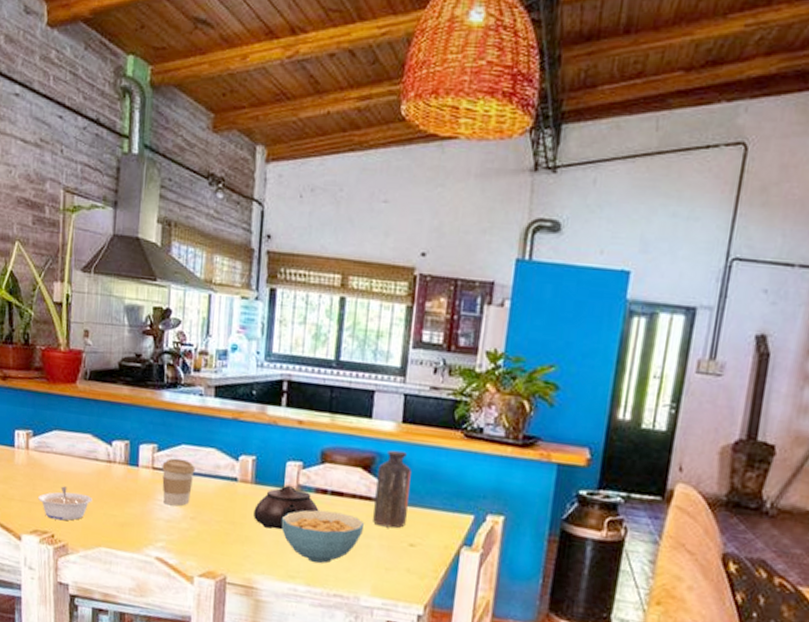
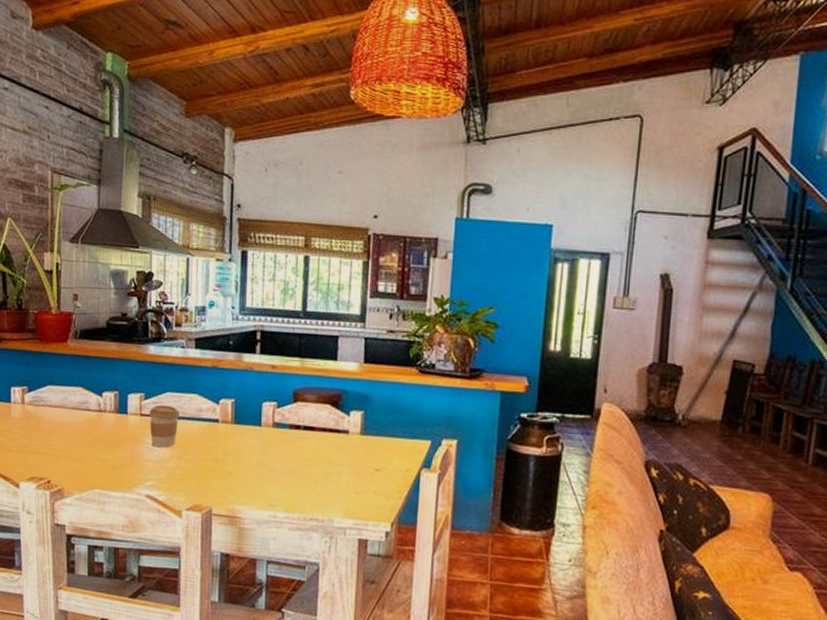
legume: present [38,486,92,521] -> none [34,435,85,467]
teapot: present [254,484,319,530] -> none [235,423,294,464]
cereal bowl: present [281,510,365,564] -> none [260,443,335,492]
bottle: present [373,450,411,528] -> none [342,387,374,456]

